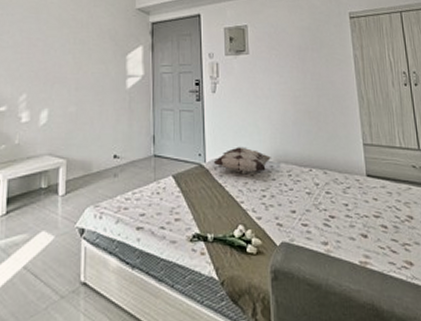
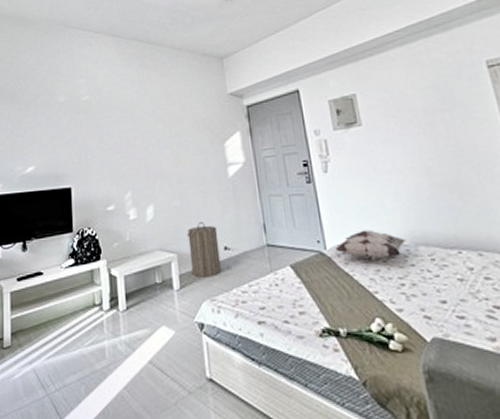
laundry hamper: none [78,130,109,184] -> present [186,222,221,278]

